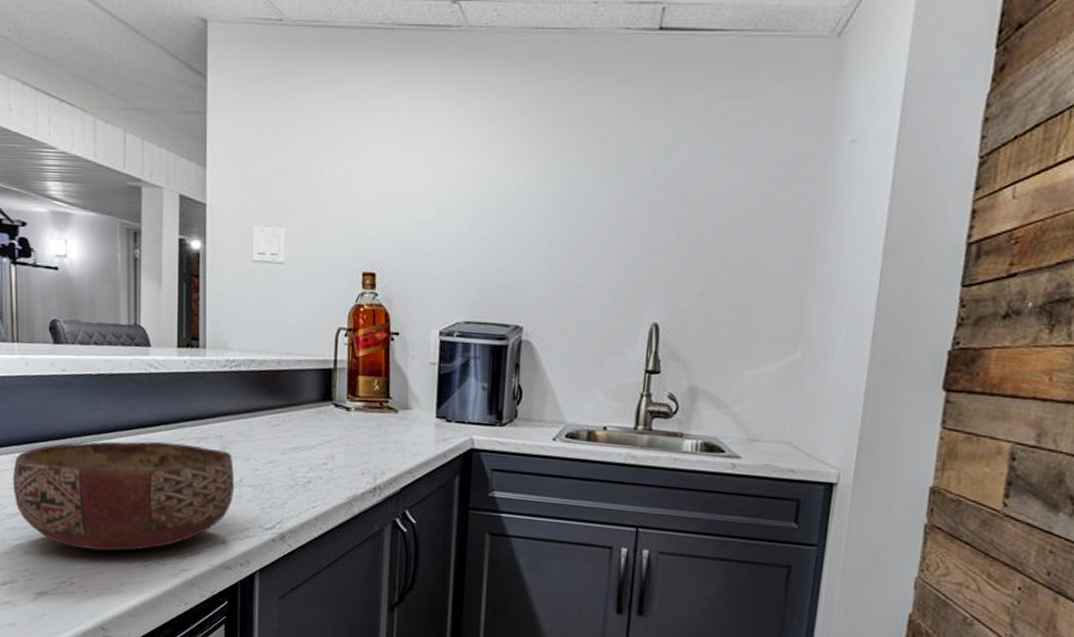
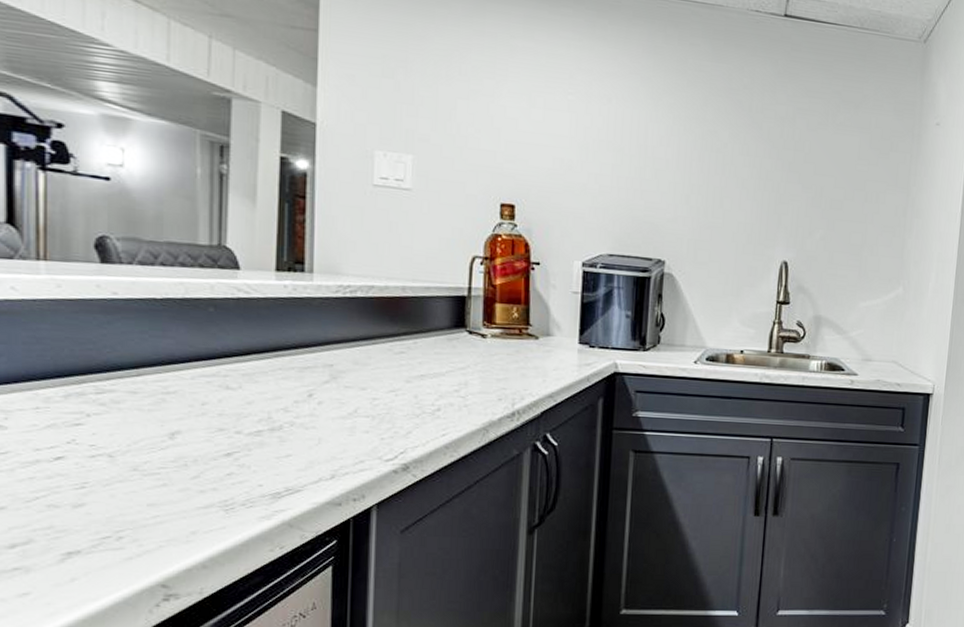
bowl: present [12,441,235,551] -> none [31,372,348,498]

